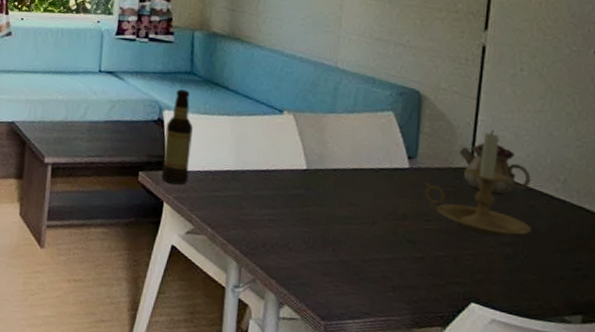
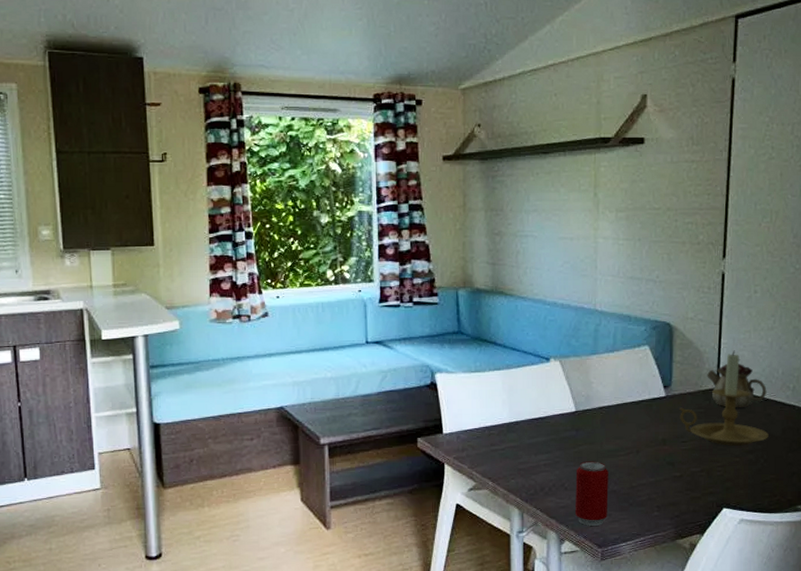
bottle: present [161,89,193,185] -> none [439,350,467,445]
beverage can: none [297,223,339,296] -> present [574,461,608,526]

